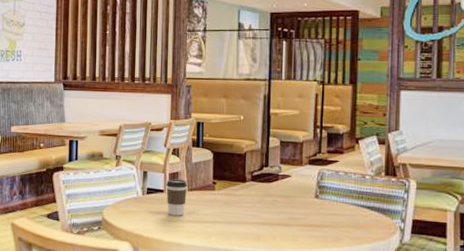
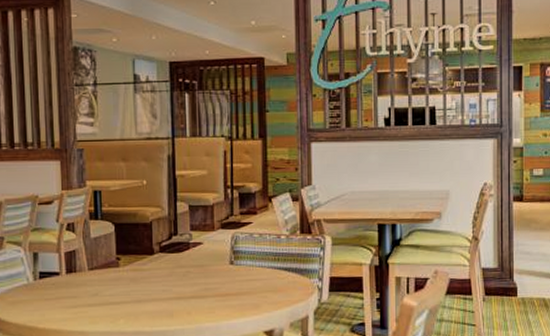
coffee cup: present [166,179,188,216] -> none [62,258,88,301]

